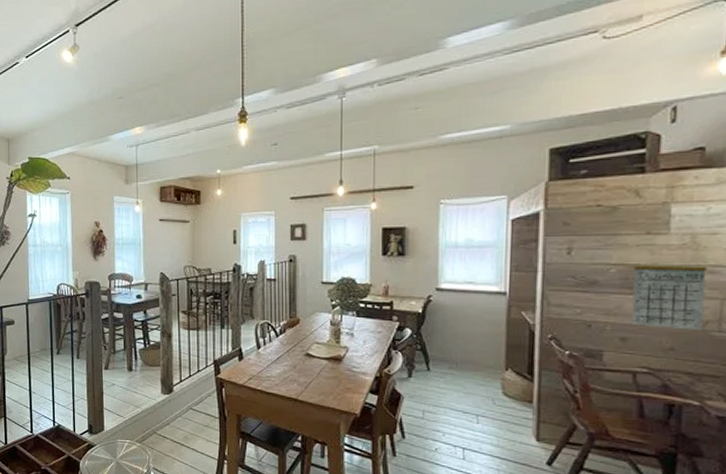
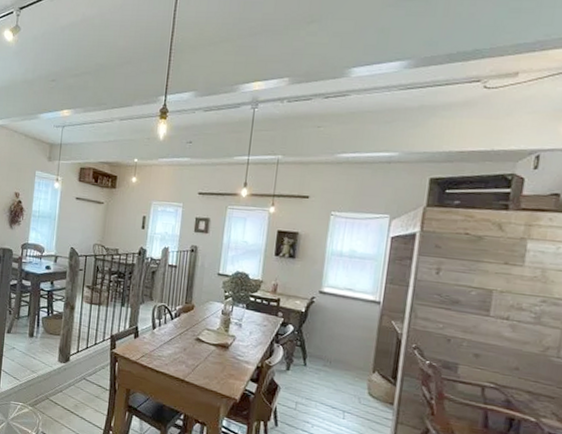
calendar: present [631,265,707,331] -> none [484,290,552,355]

